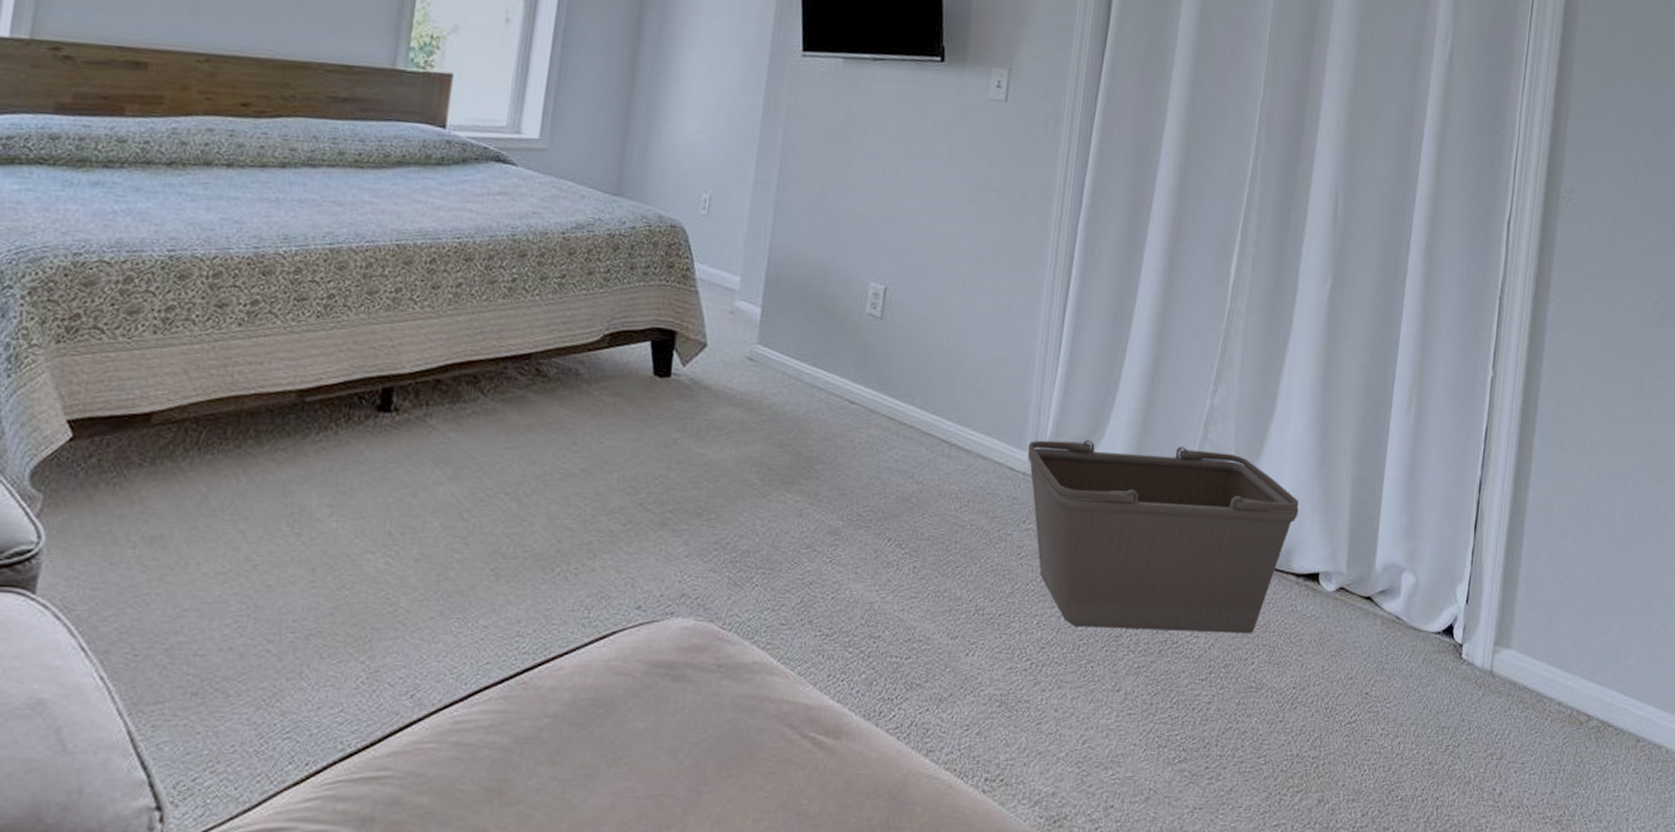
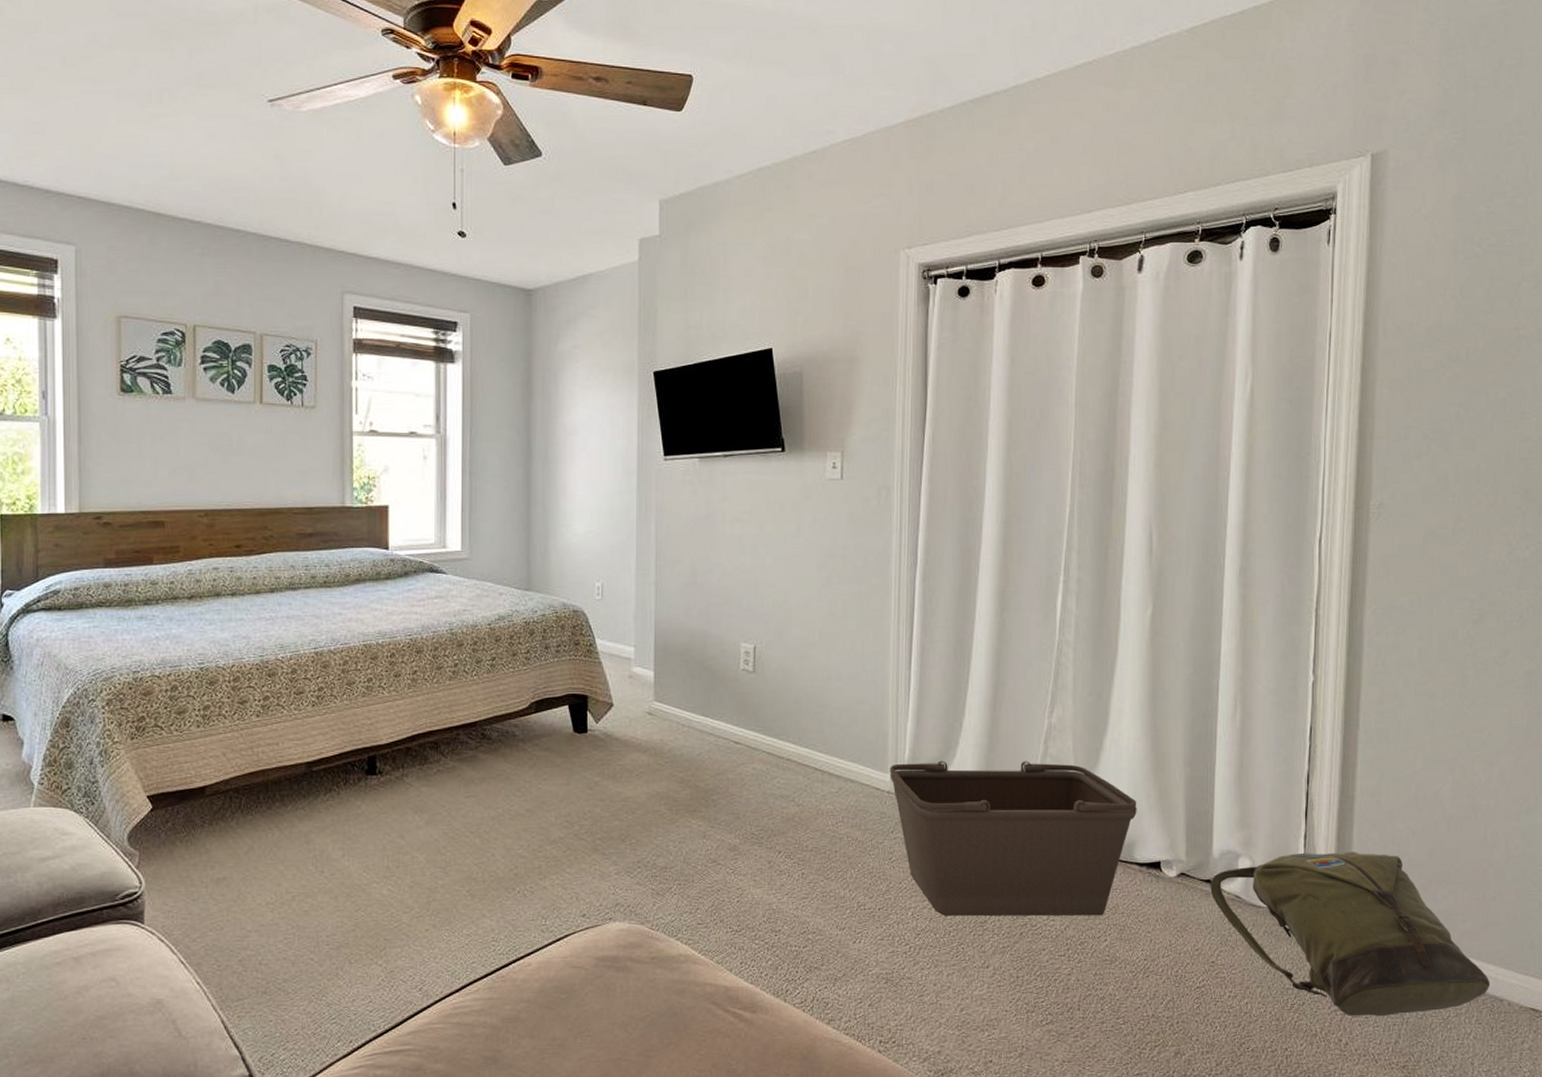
backpack: none [1370,570,1649,763] -> present [1210,852,1490,1017]

